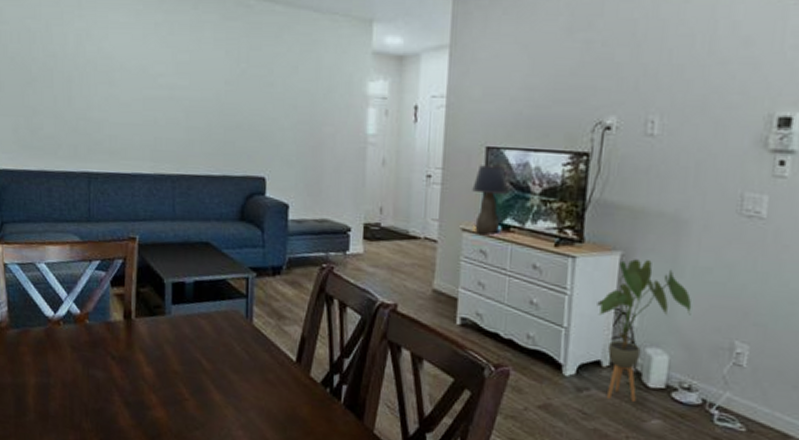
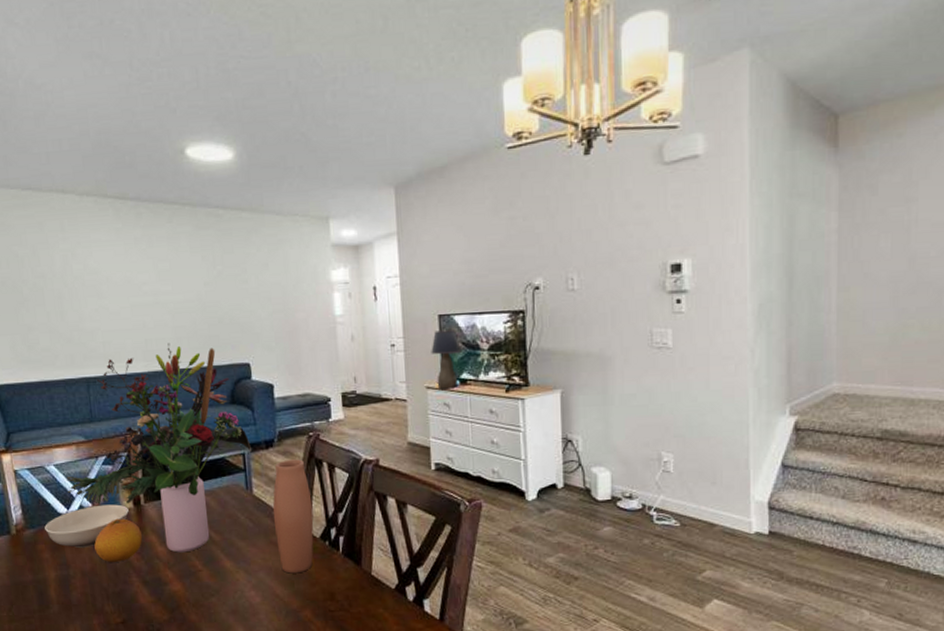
bowl: none [29,313,118,357] -> present [44,504,129,548]
bouquet: none [55,144,256,378] -> present [65,343,252,553]
fruit: none [78,330,129,378] -> present [94,518,142,563]
vase: none [272,290,317,419] -> present [272,459,314,574]
house plant: present [597,259,692,403] -> none [547,394,624,516]

